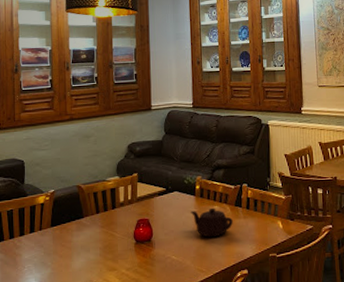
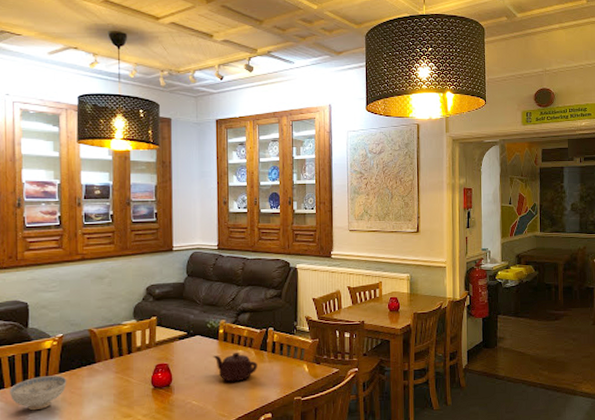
ceramic bowl: none [9,229,58,263] -> present [10,375,67,411]

